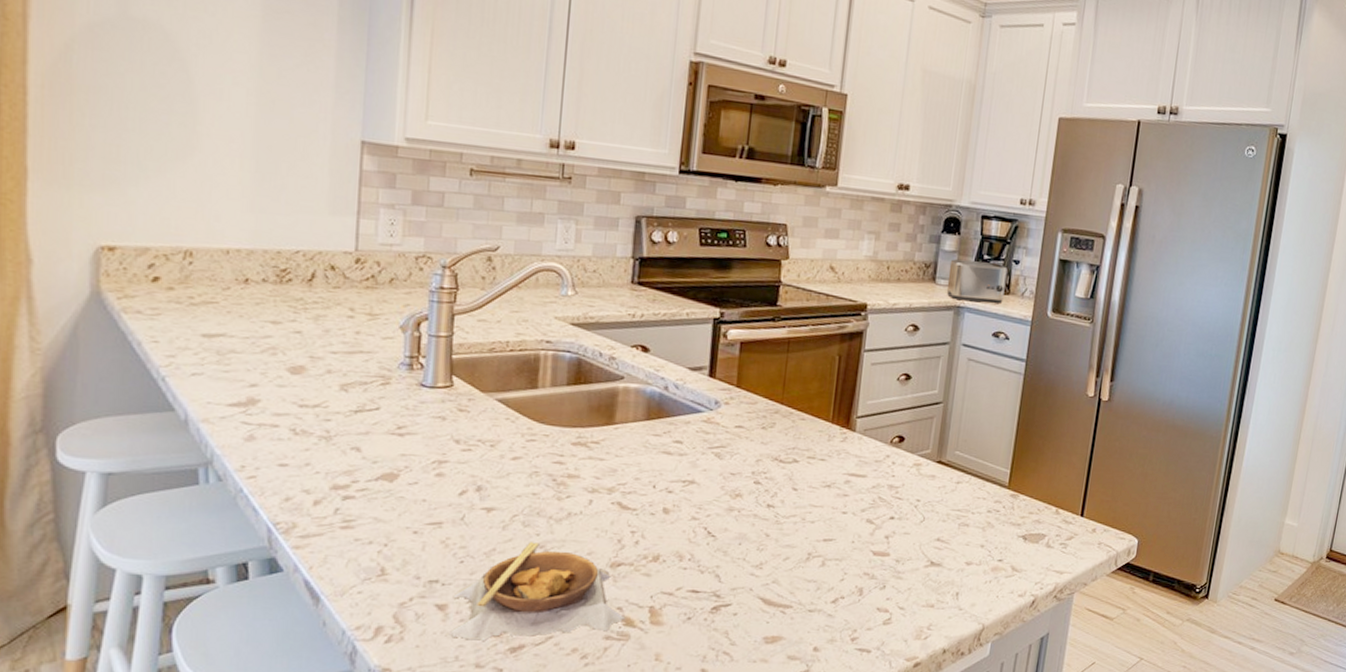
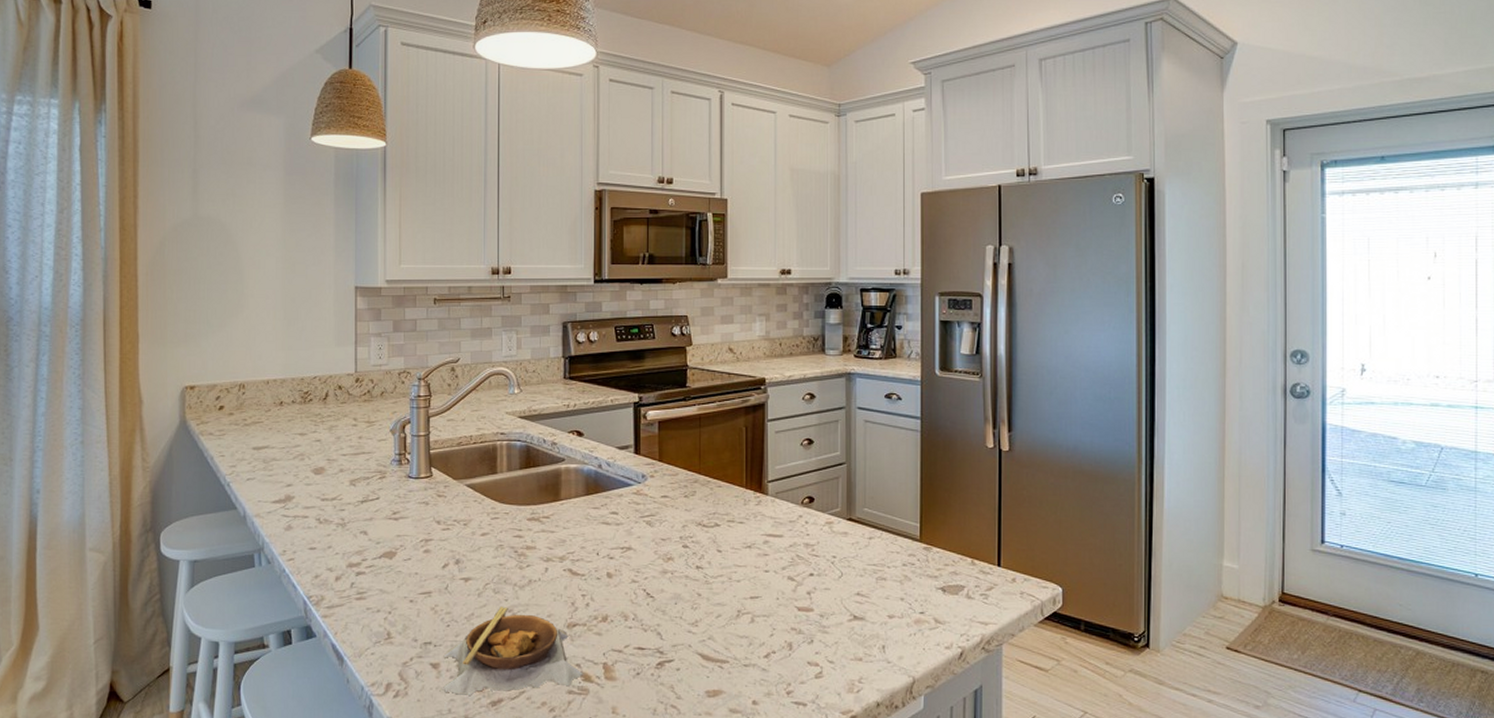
toaster: present [946,259,1010,305] -> none [836,329,894,368]

